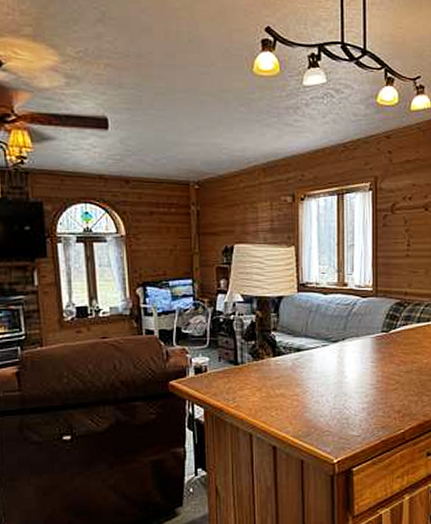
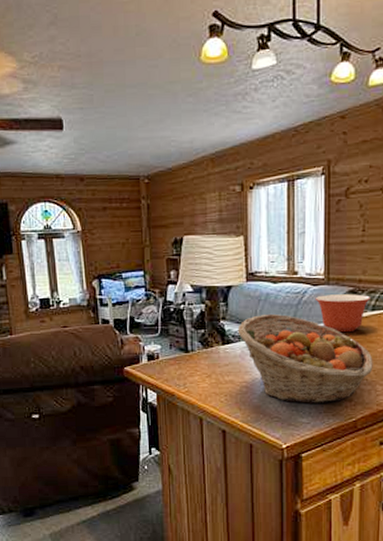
fruit basket: none [289,325,419,416] -> present [237,313,373,404]
mixing bowl: none [364,306,415,344] -> present [315,294,370,333]

